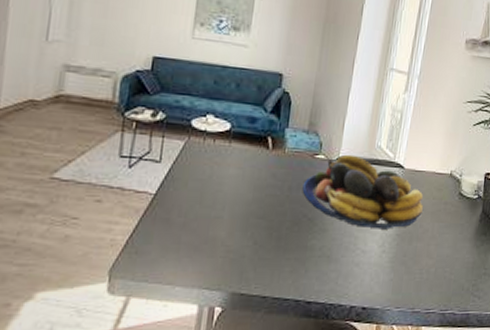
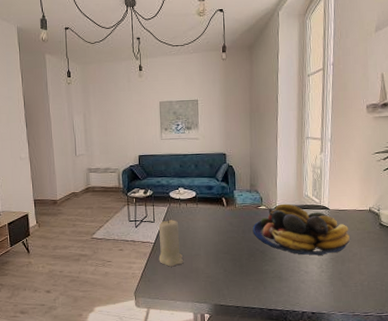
candle: none [157,159,198,233] -> present [158,219,184,267]

